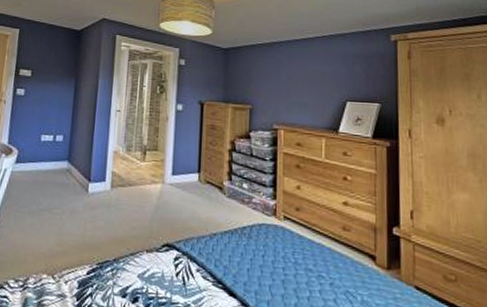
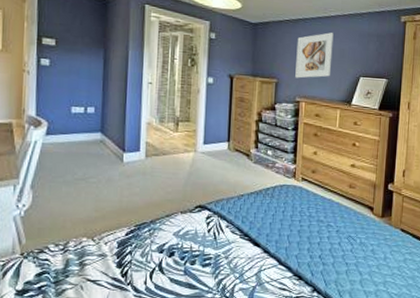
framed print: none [271,55,313,104] -> present [295,32,334,79]

